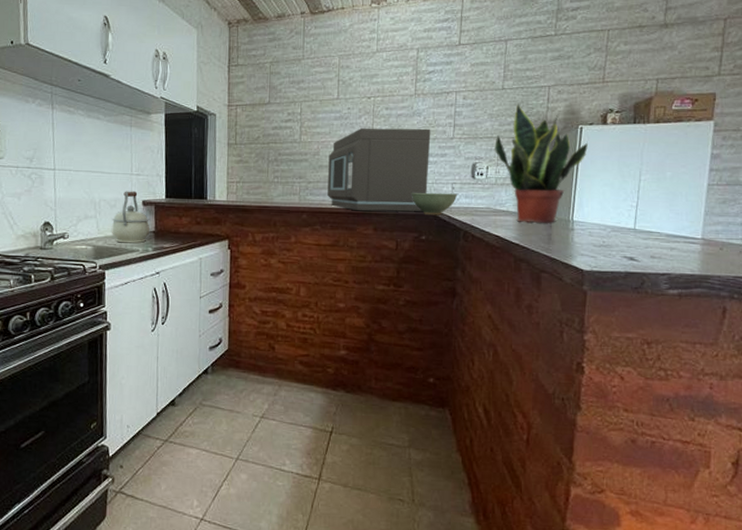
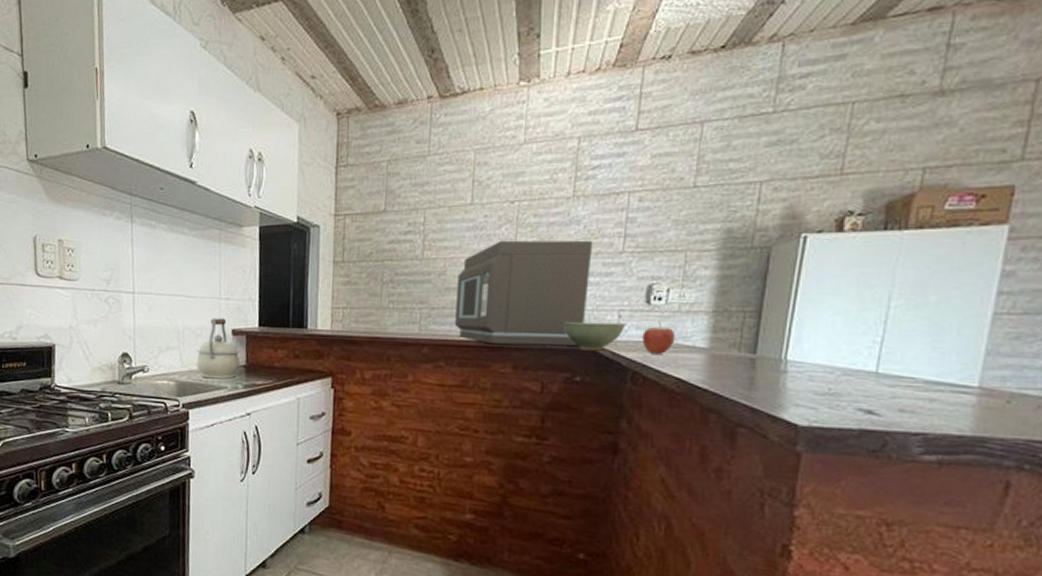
fruit: none [470,192,494,217] -> present [642,321,676,354]
potted plant: present [495,103,588,223] -> none [679,206,814,363]

